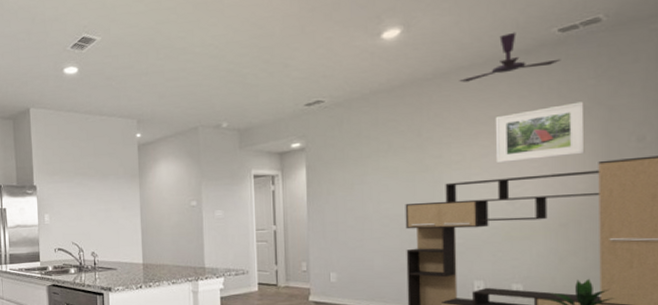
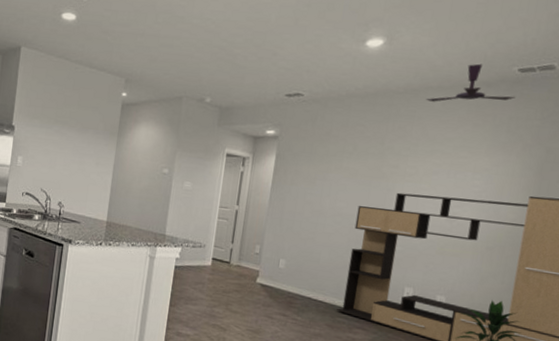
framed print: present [495,101,585,163] -> none [443,138,528,187]

